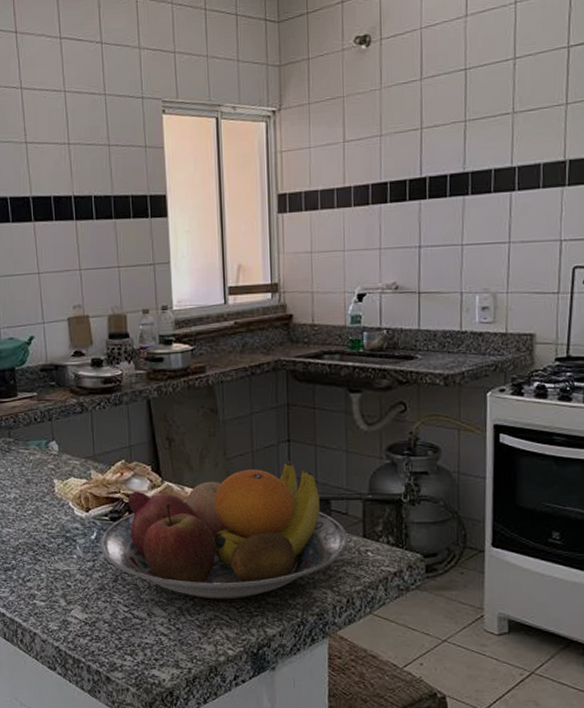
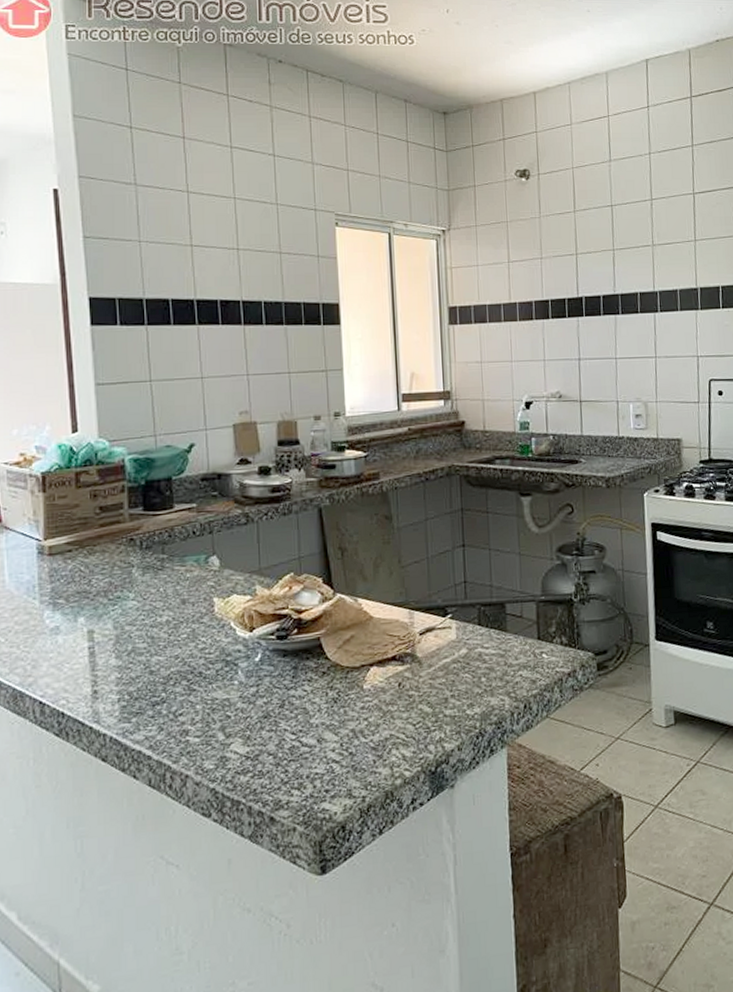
fruit bowl: present [100,460,348,600] -> none [265,565,524,718]

